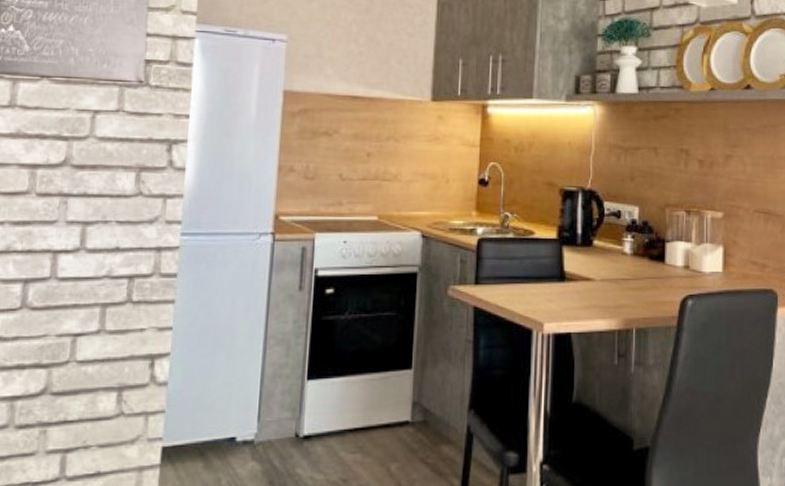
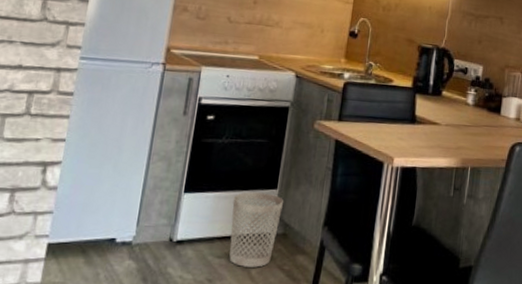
wastebasket: none [363,374,420,462] -> present [229,192,283,268]

